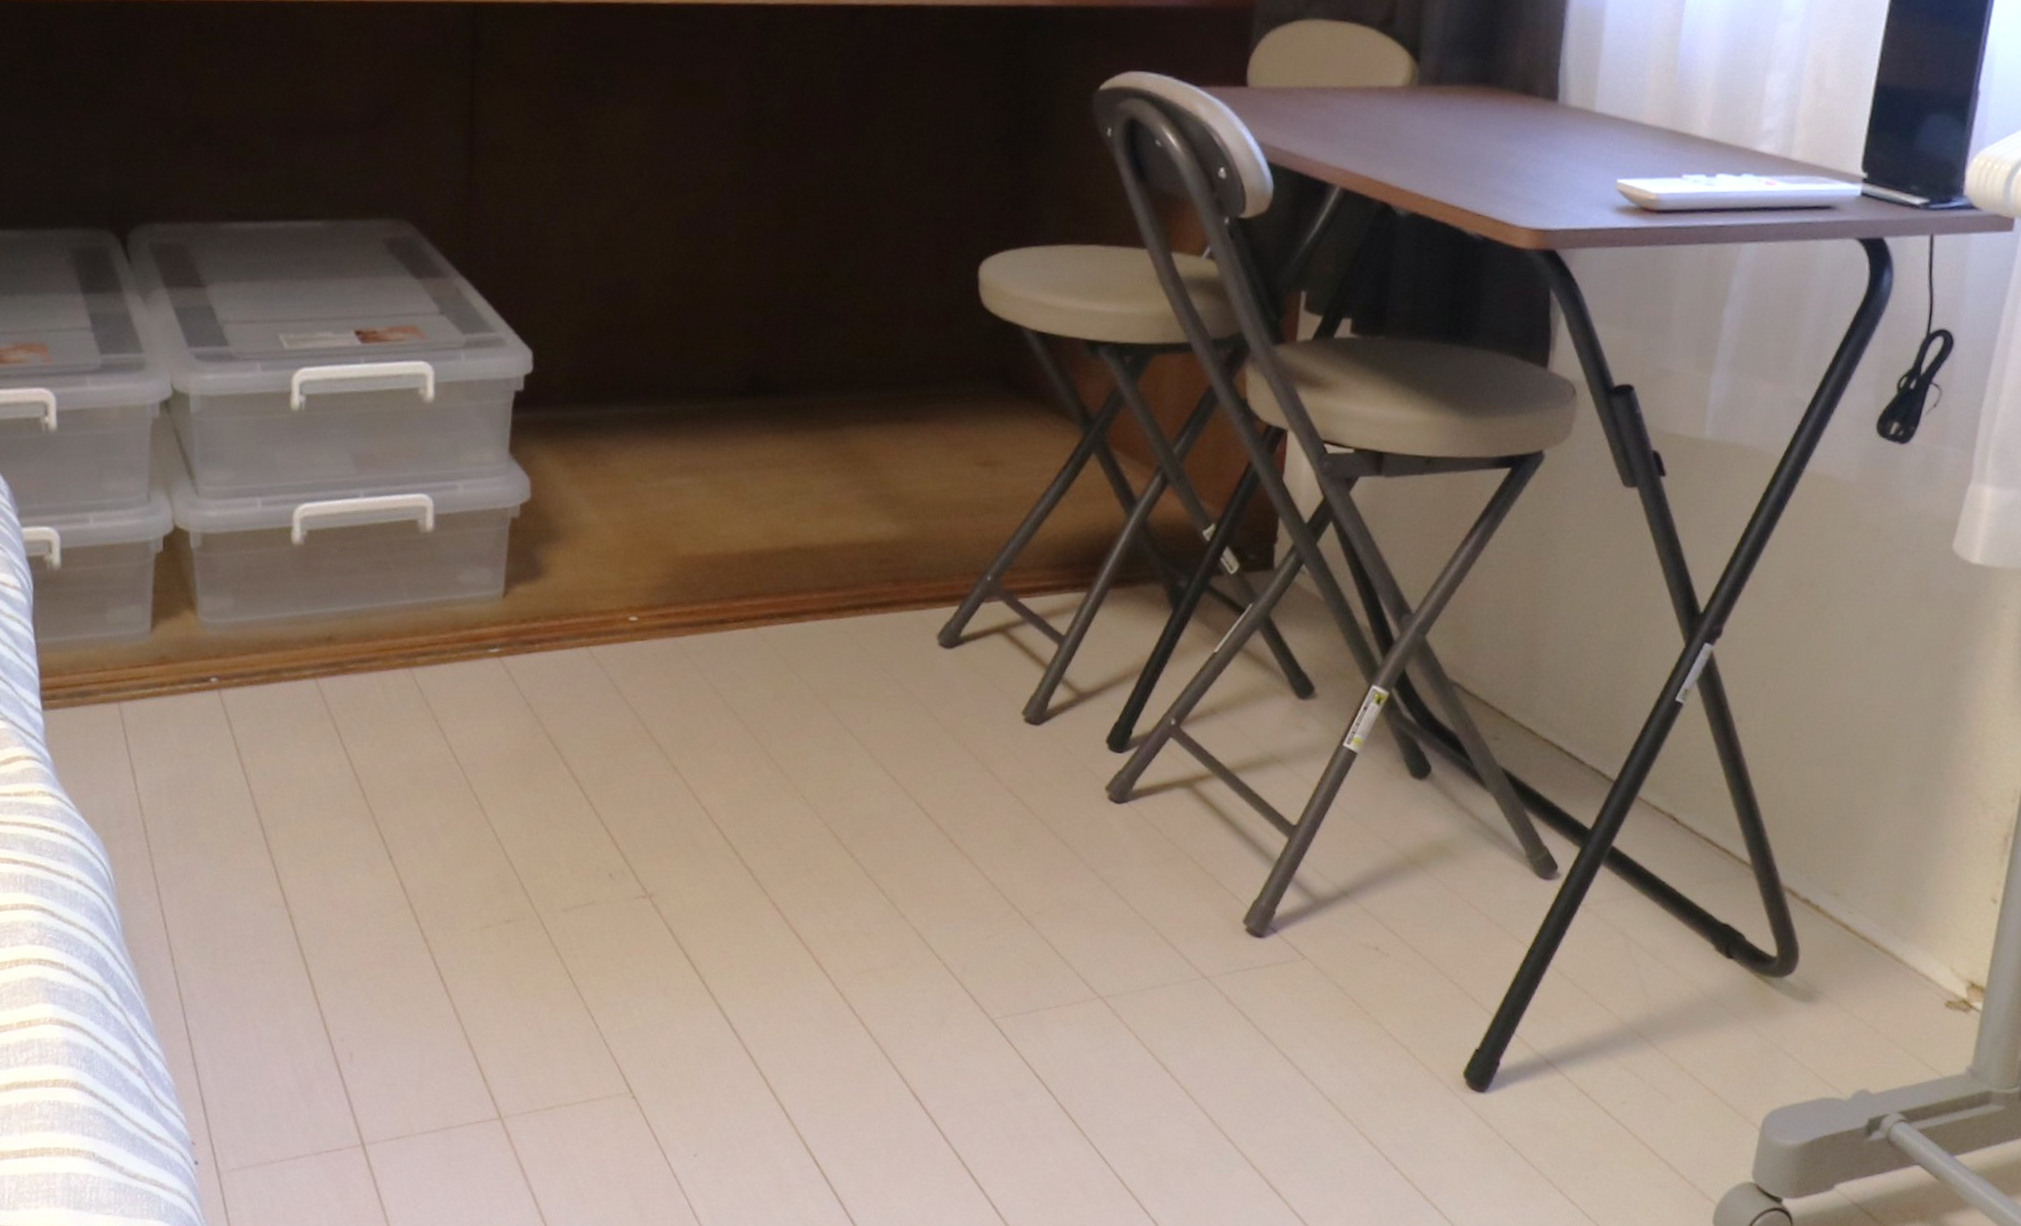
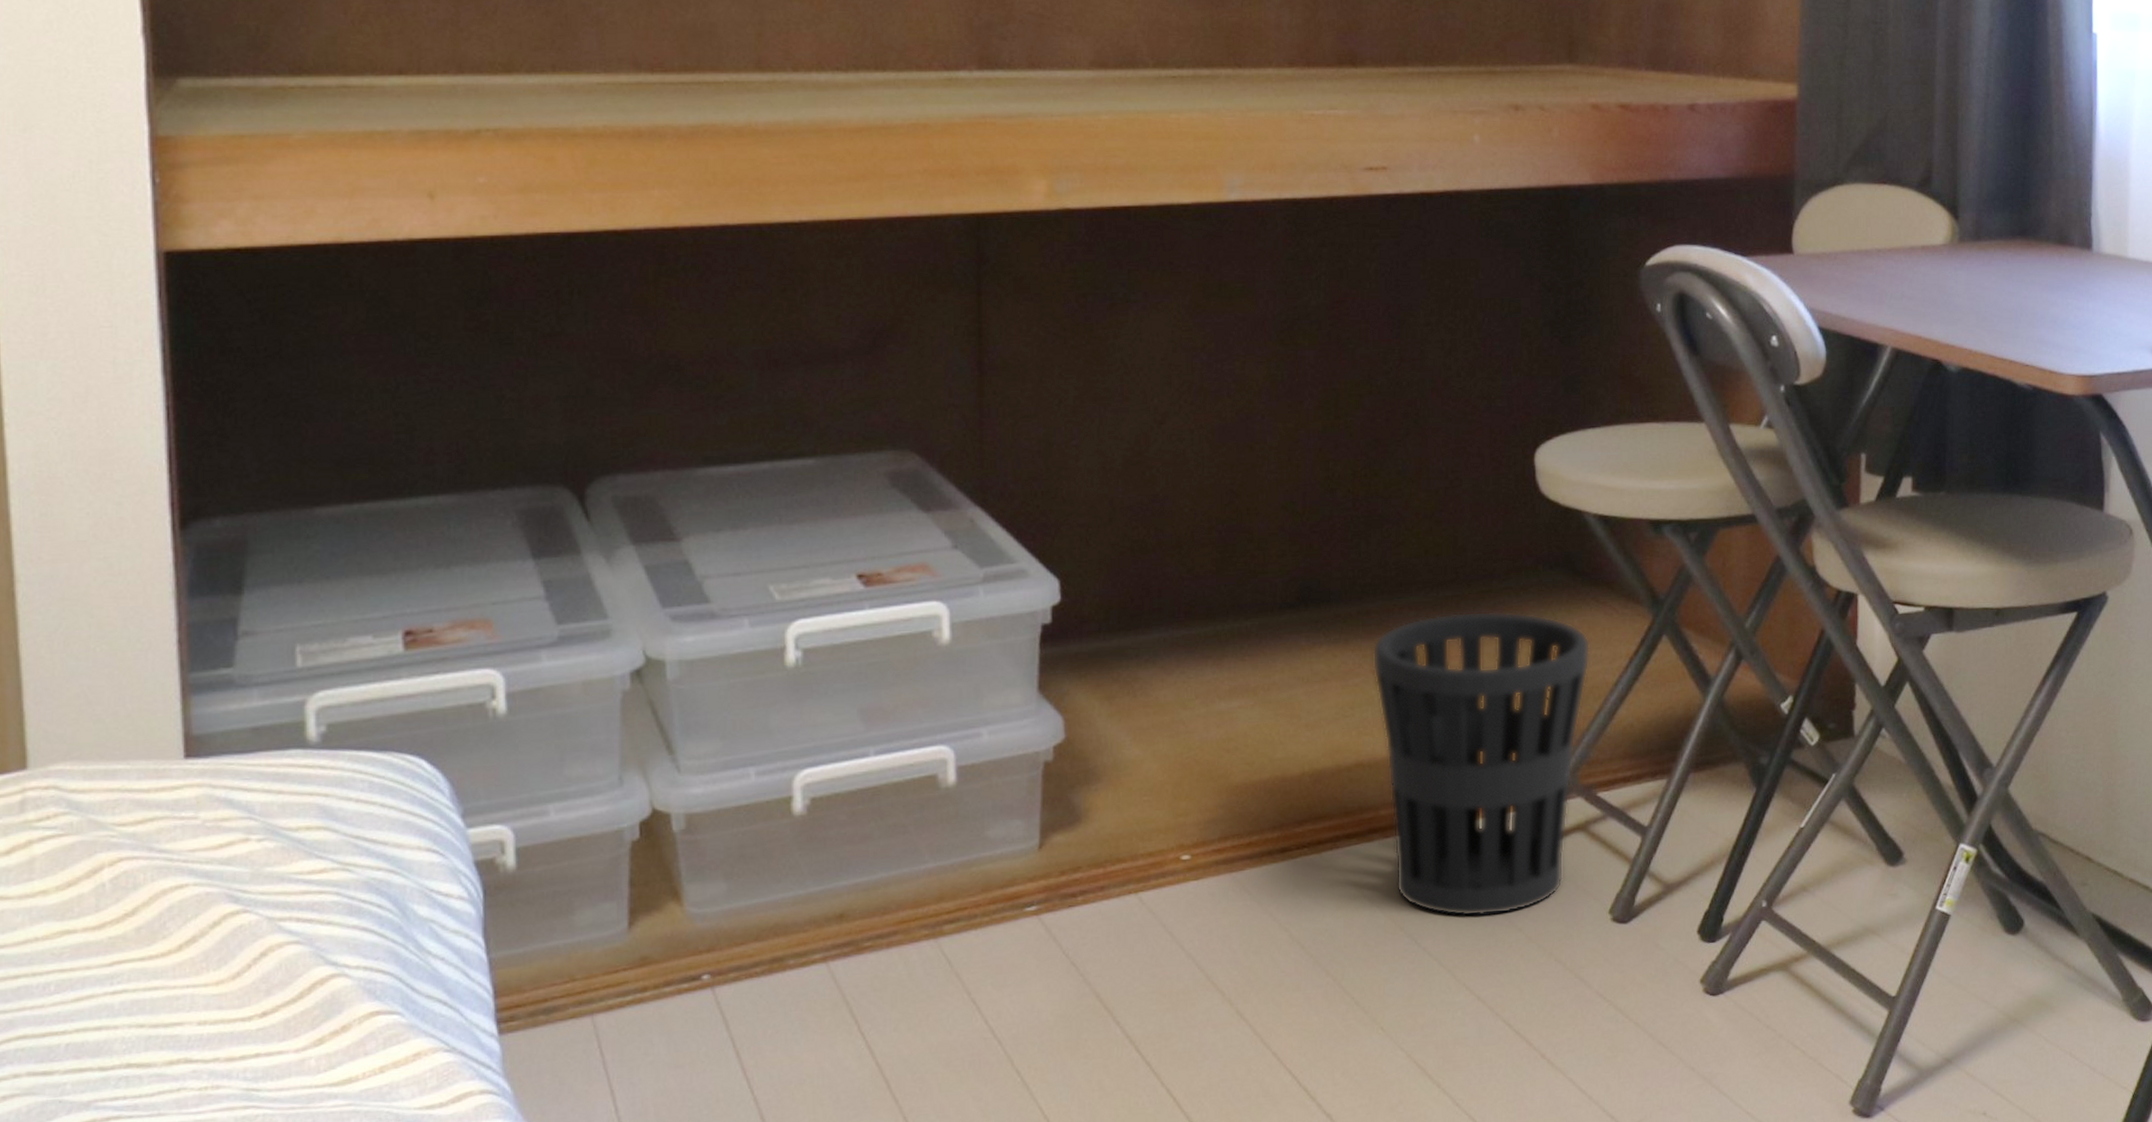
wastebasket: none [813,413,1022,704] -> present [1372,611,1591,917]

